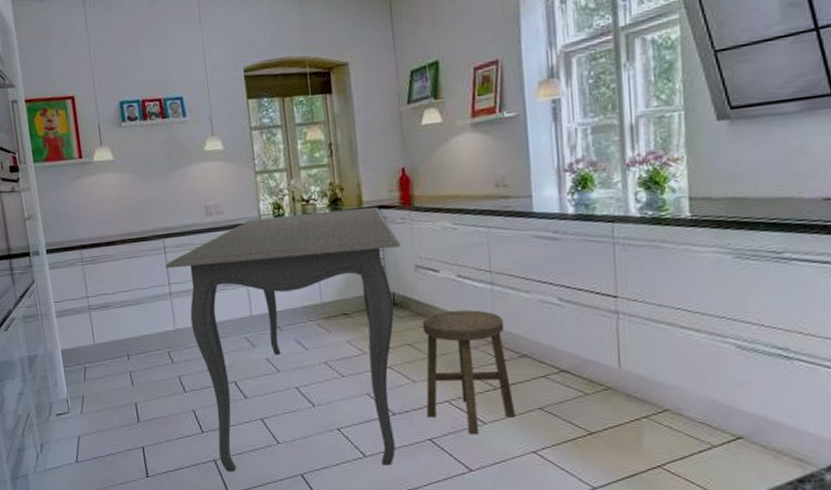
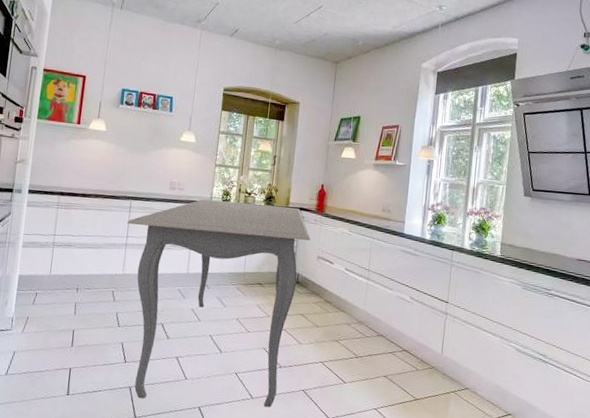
stool: present [422,310,516,435] -> none [305,294,371,391]

